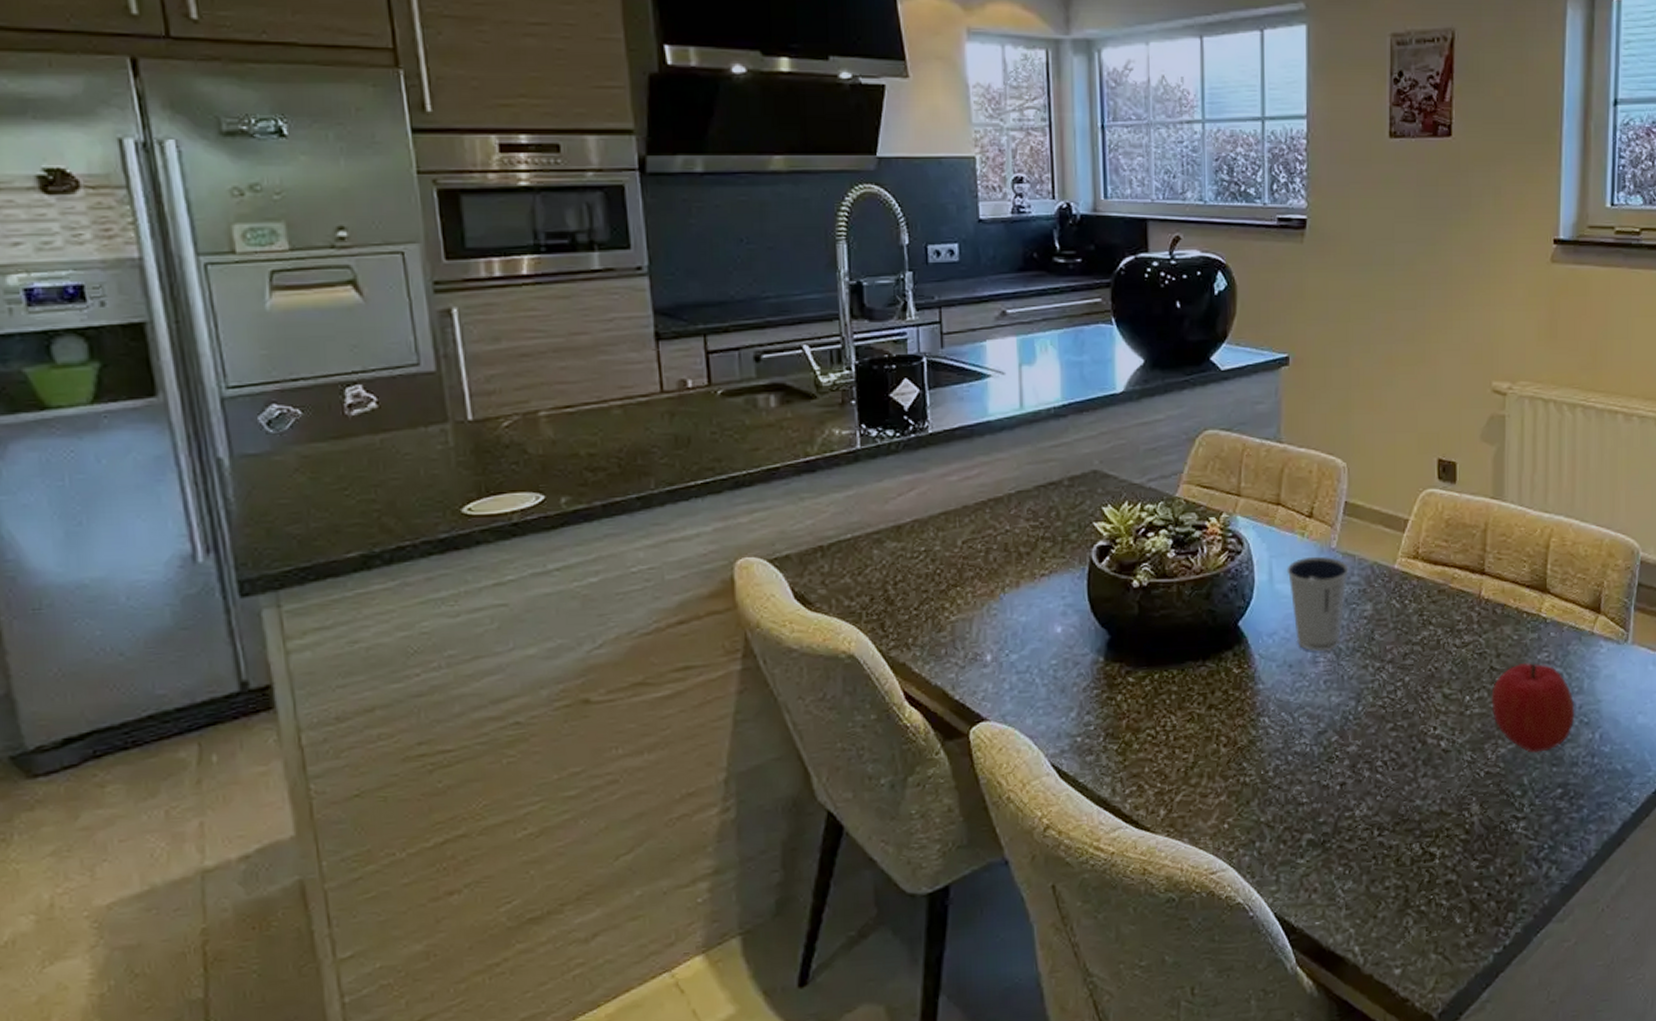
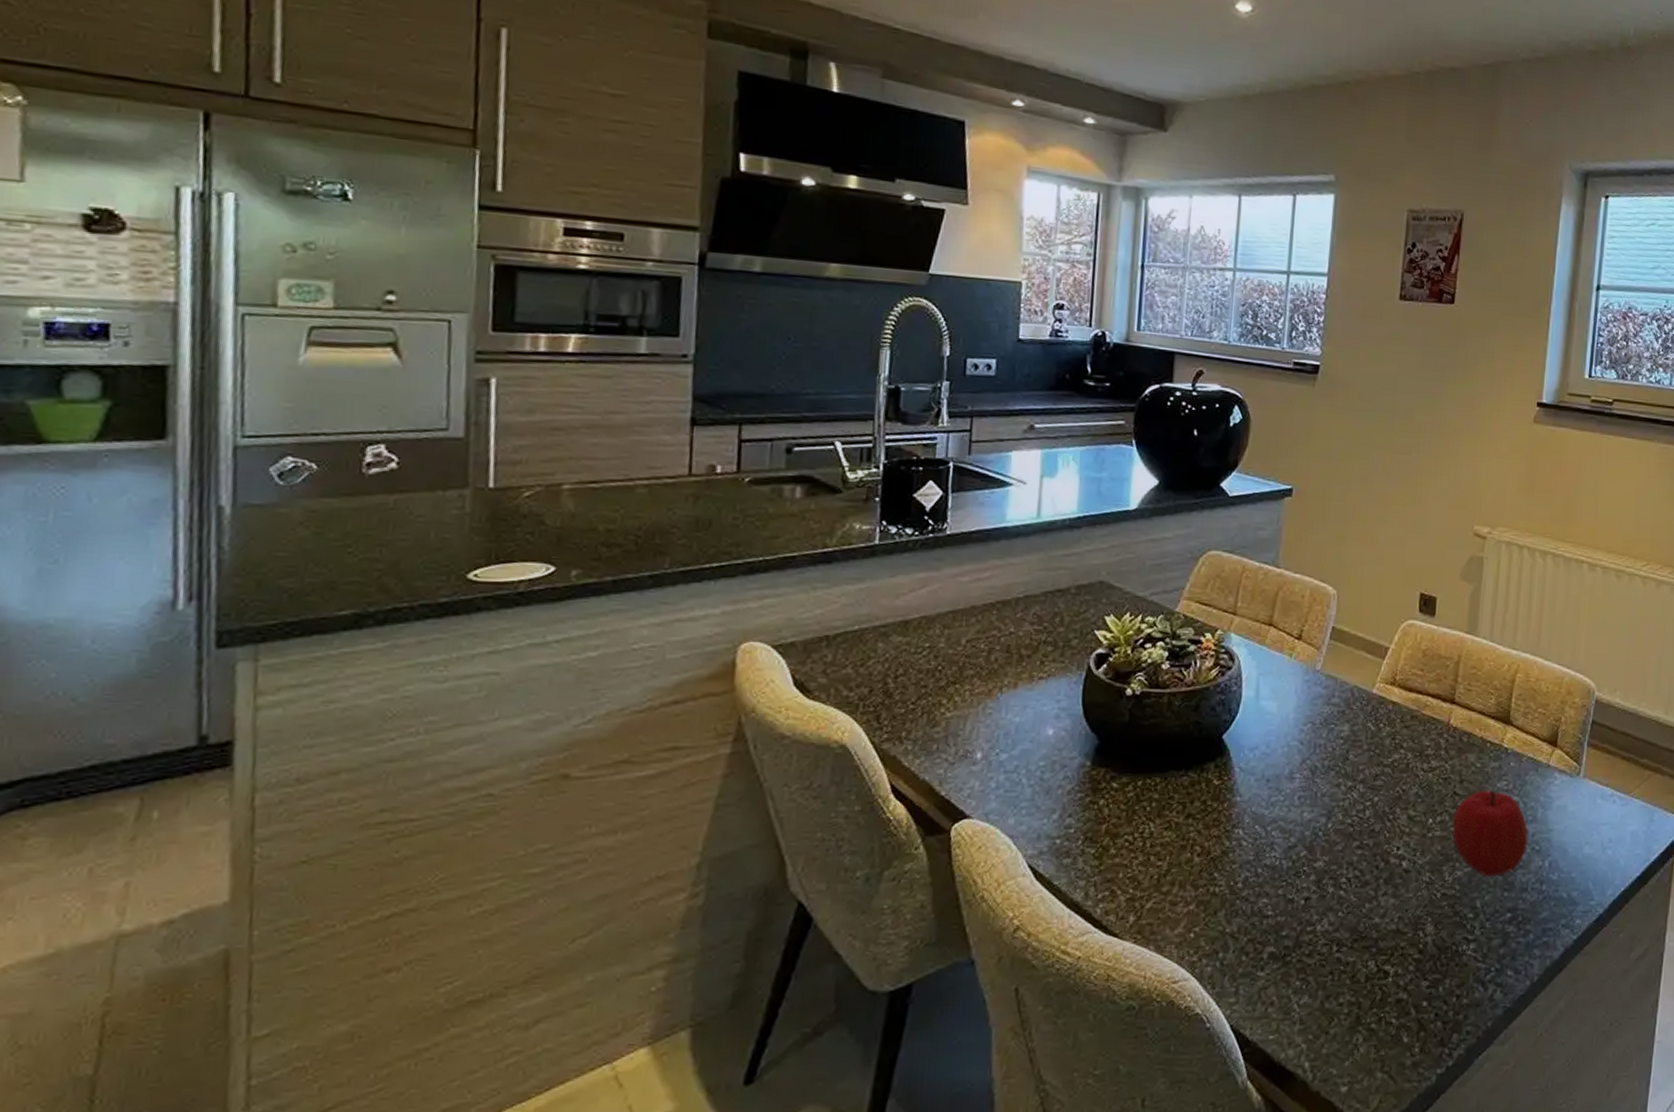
dixie cup: present [1287,556,1350,652] -> none [1272,676,1332,768]

